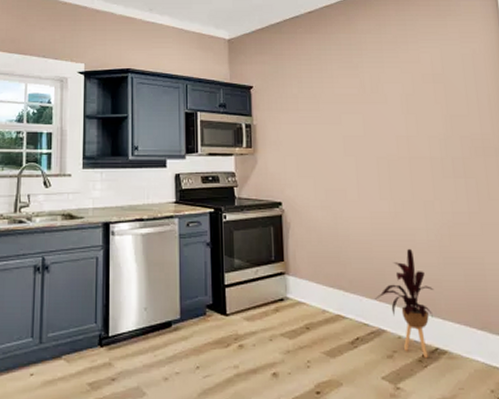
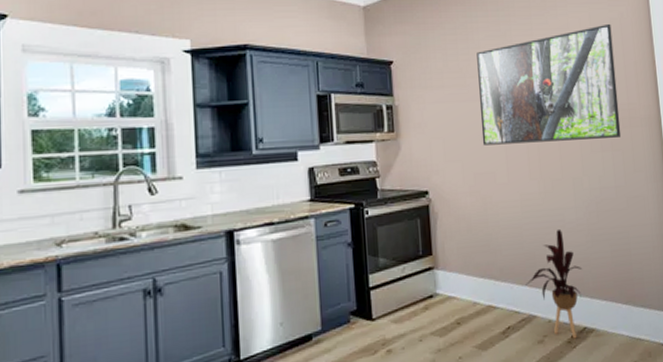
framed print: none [330,58,475,165] -> present [477,23,622,146]

